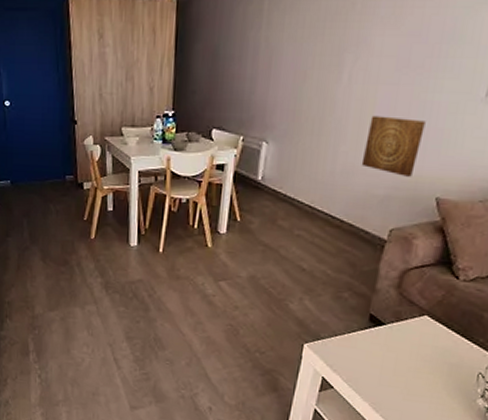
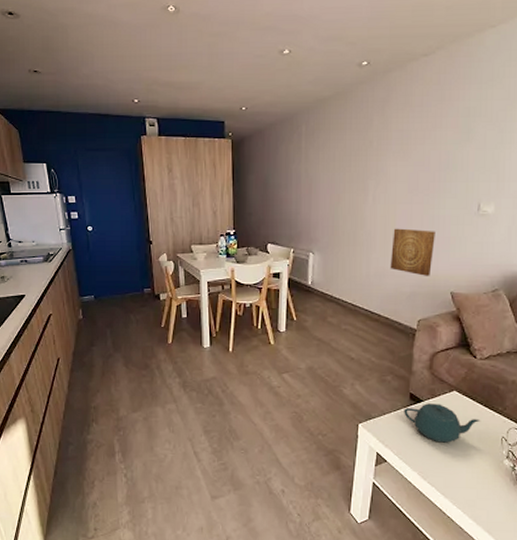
teapot: none [360,327,455,374] -> present [404,403,481,443]

